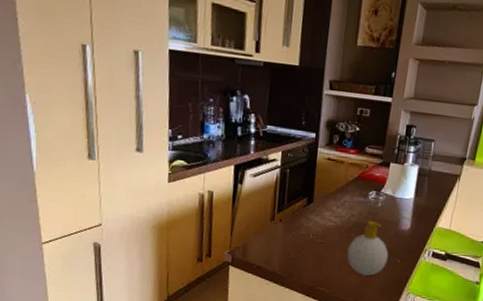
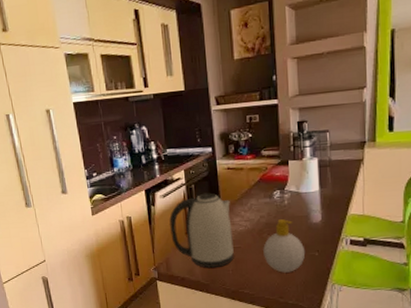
kettle: none [254,180,324,261] -> present [169,192,234,268]

